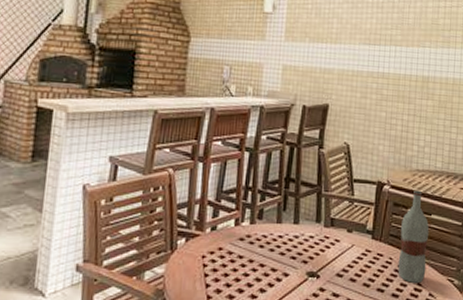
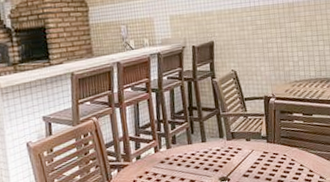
bottle: present [398,190,429,283] -> none [289,97,315,171]

